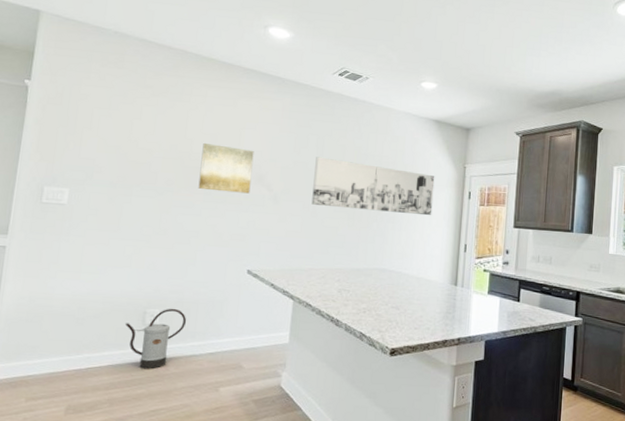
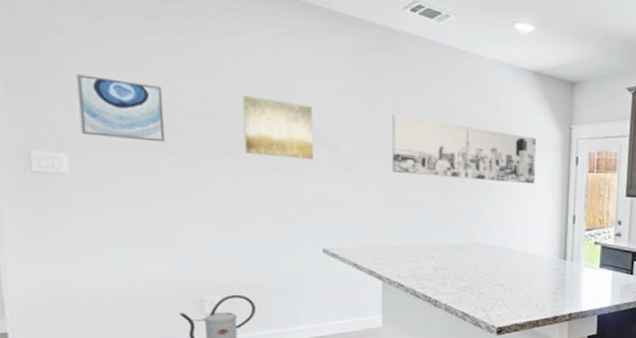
wall art: none [82,129,146,180] -> present [76,74,166,143]

